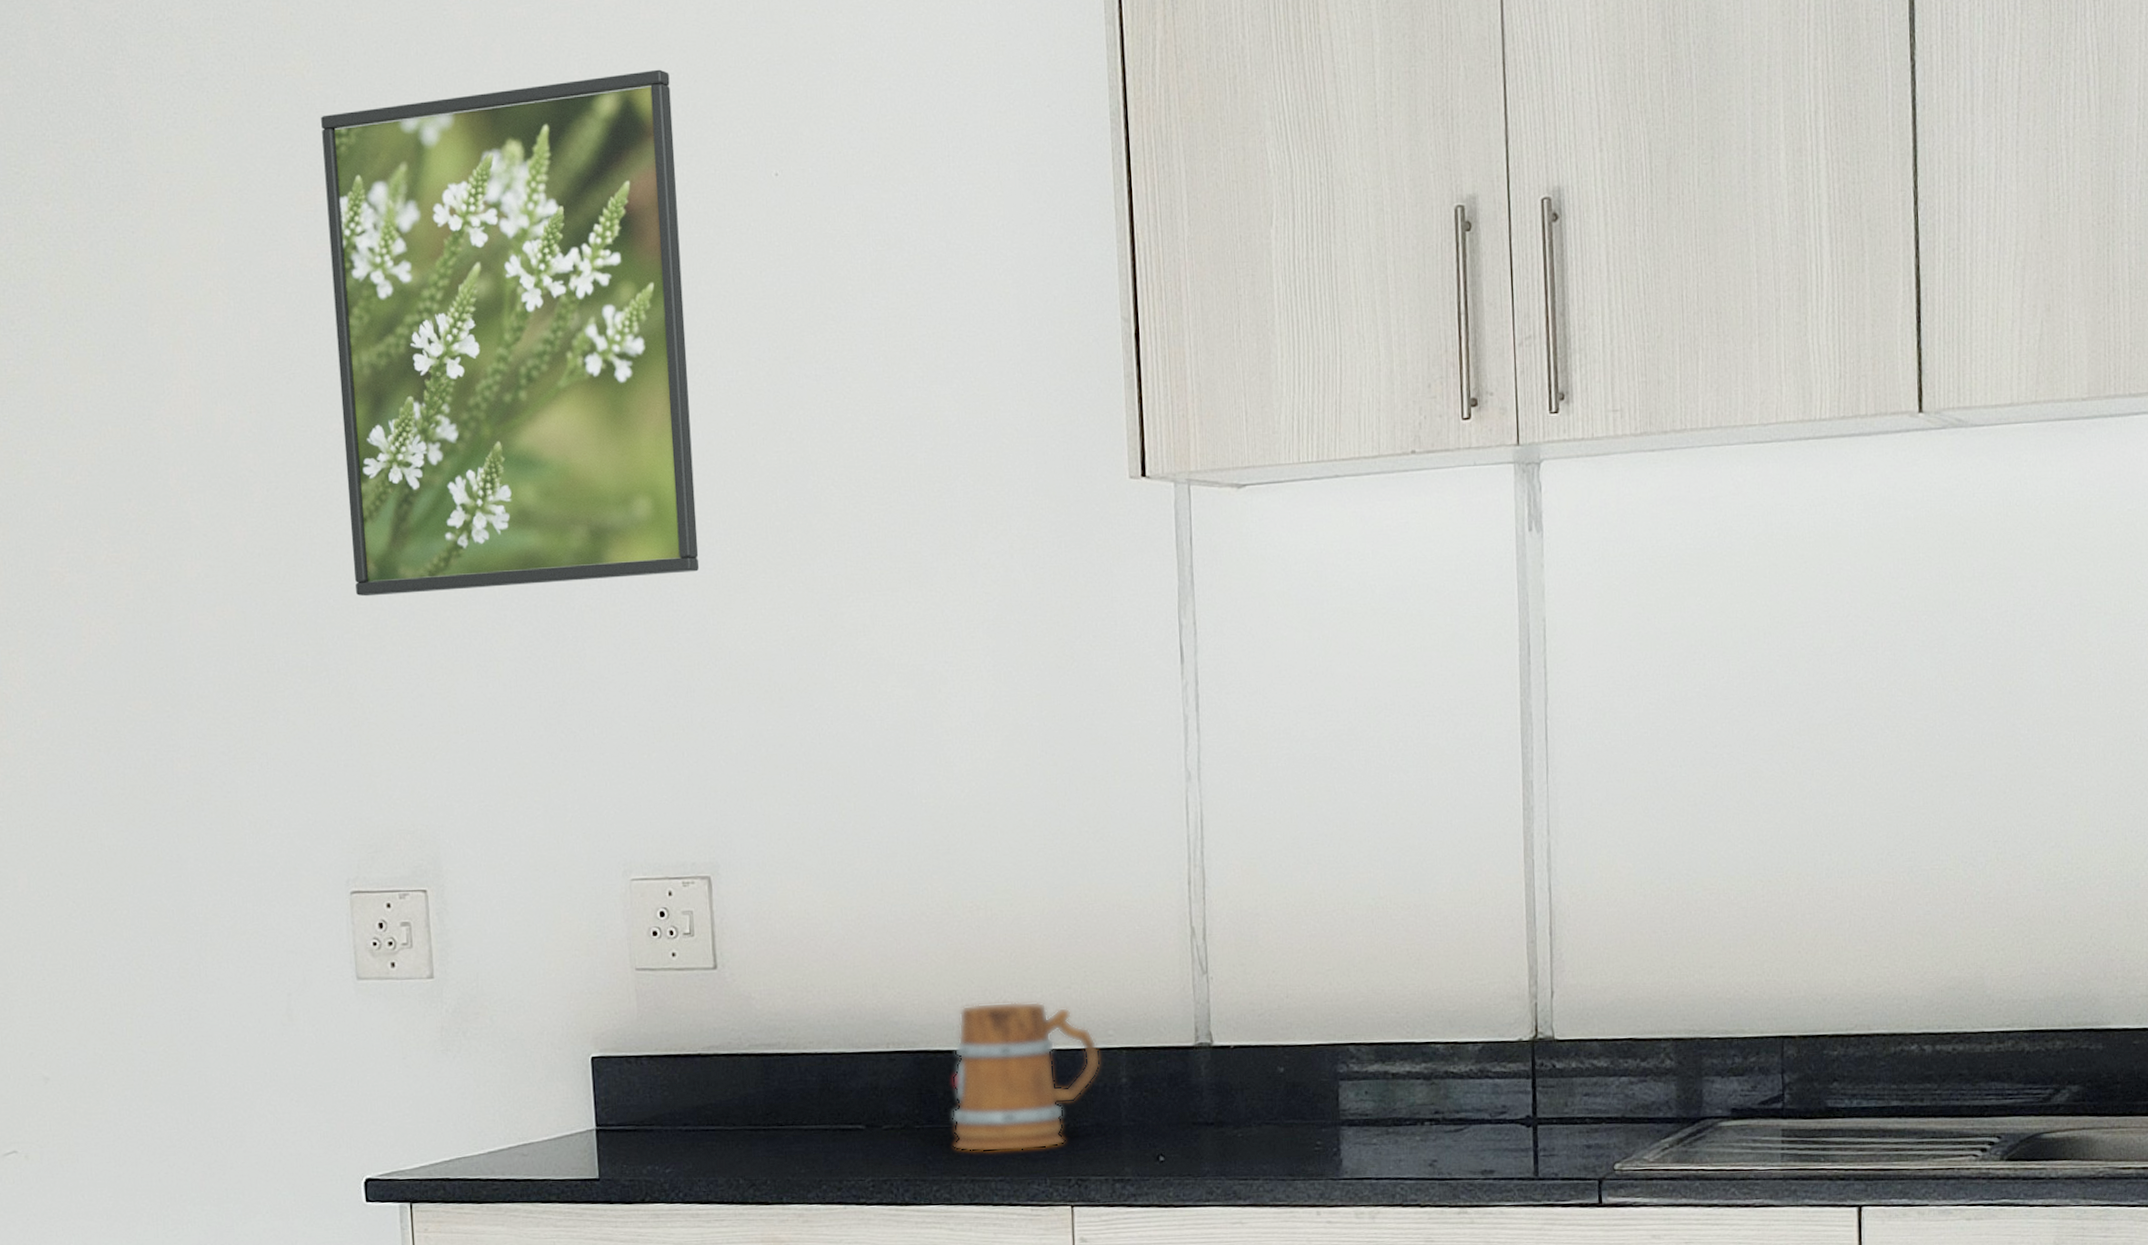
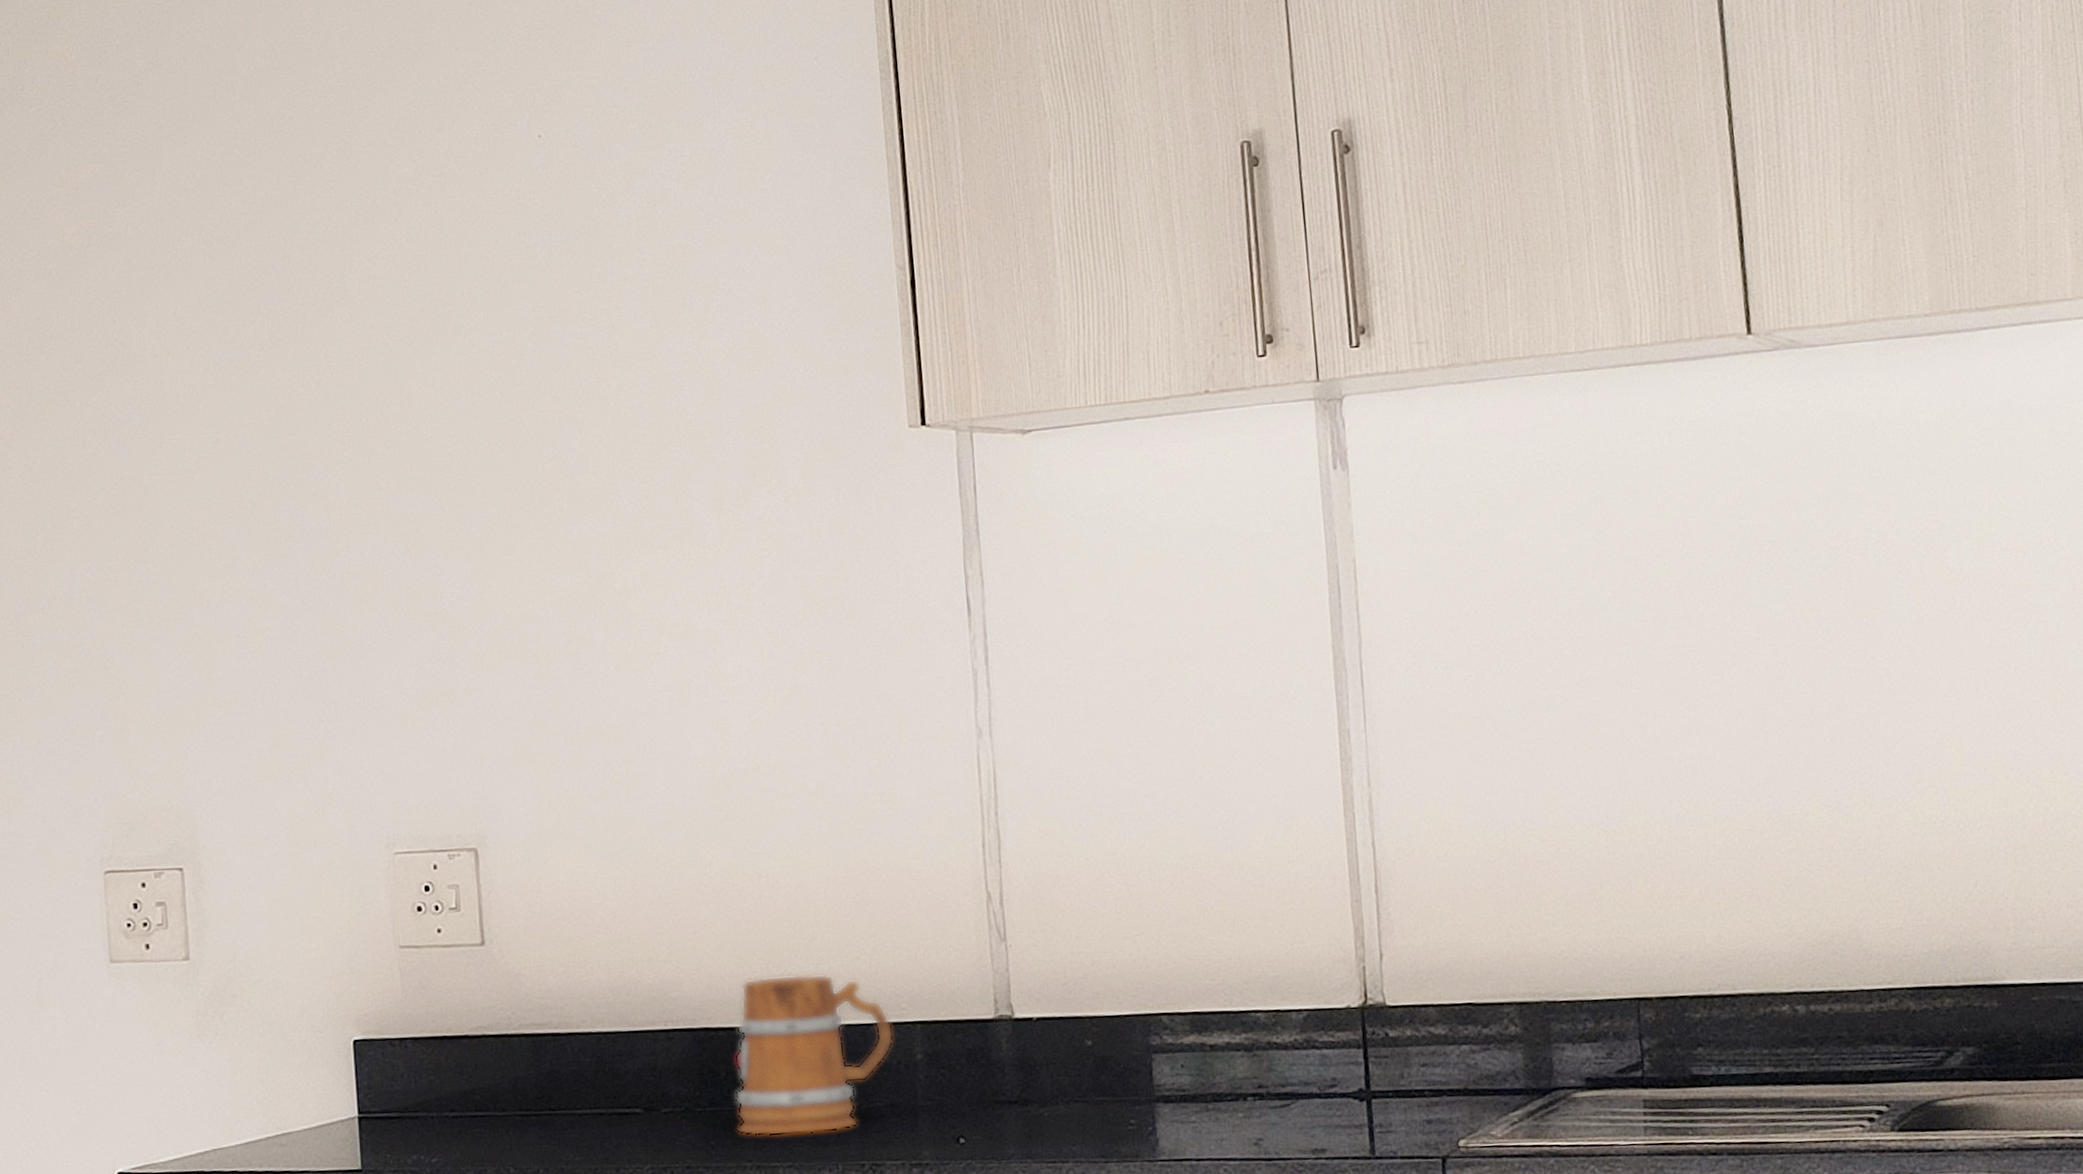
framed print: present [321,69,700,597] -> none [83,38,464,569]

